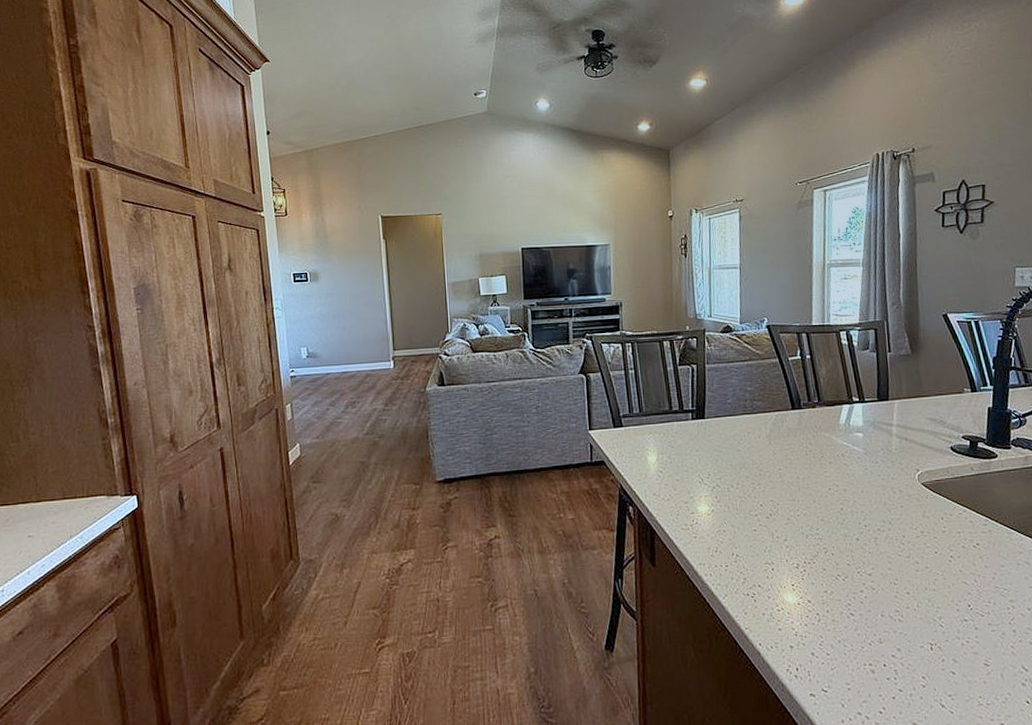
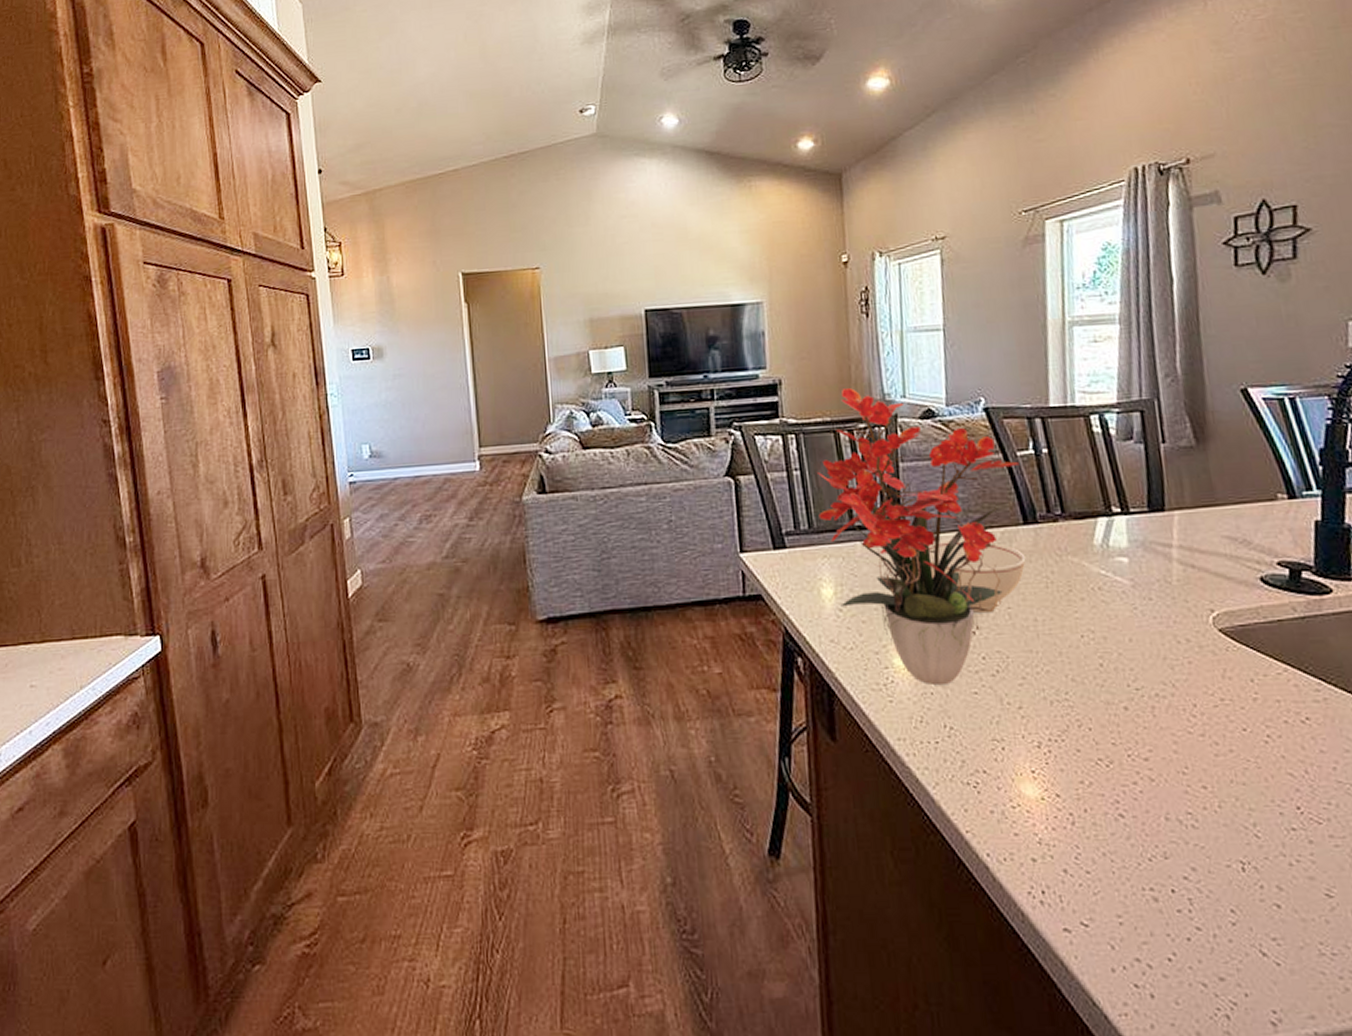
potted flower: none [647,310,790,526] -> present [818,388,1019,686]
bowl: none [725,420,793,474] -> present [928,539,1026,614]

